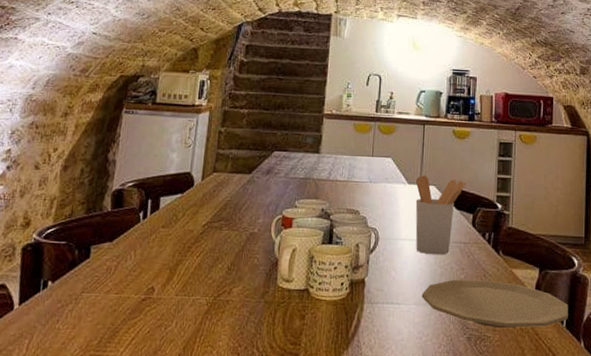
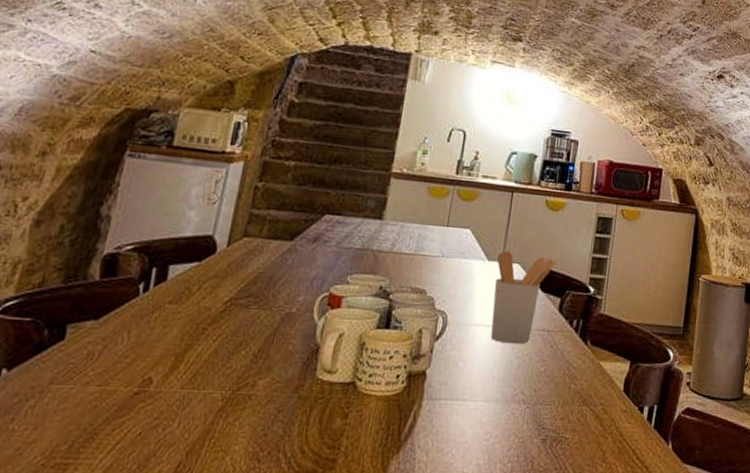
plate: present [421,279,568,329] -> none [492,372,659,429]

